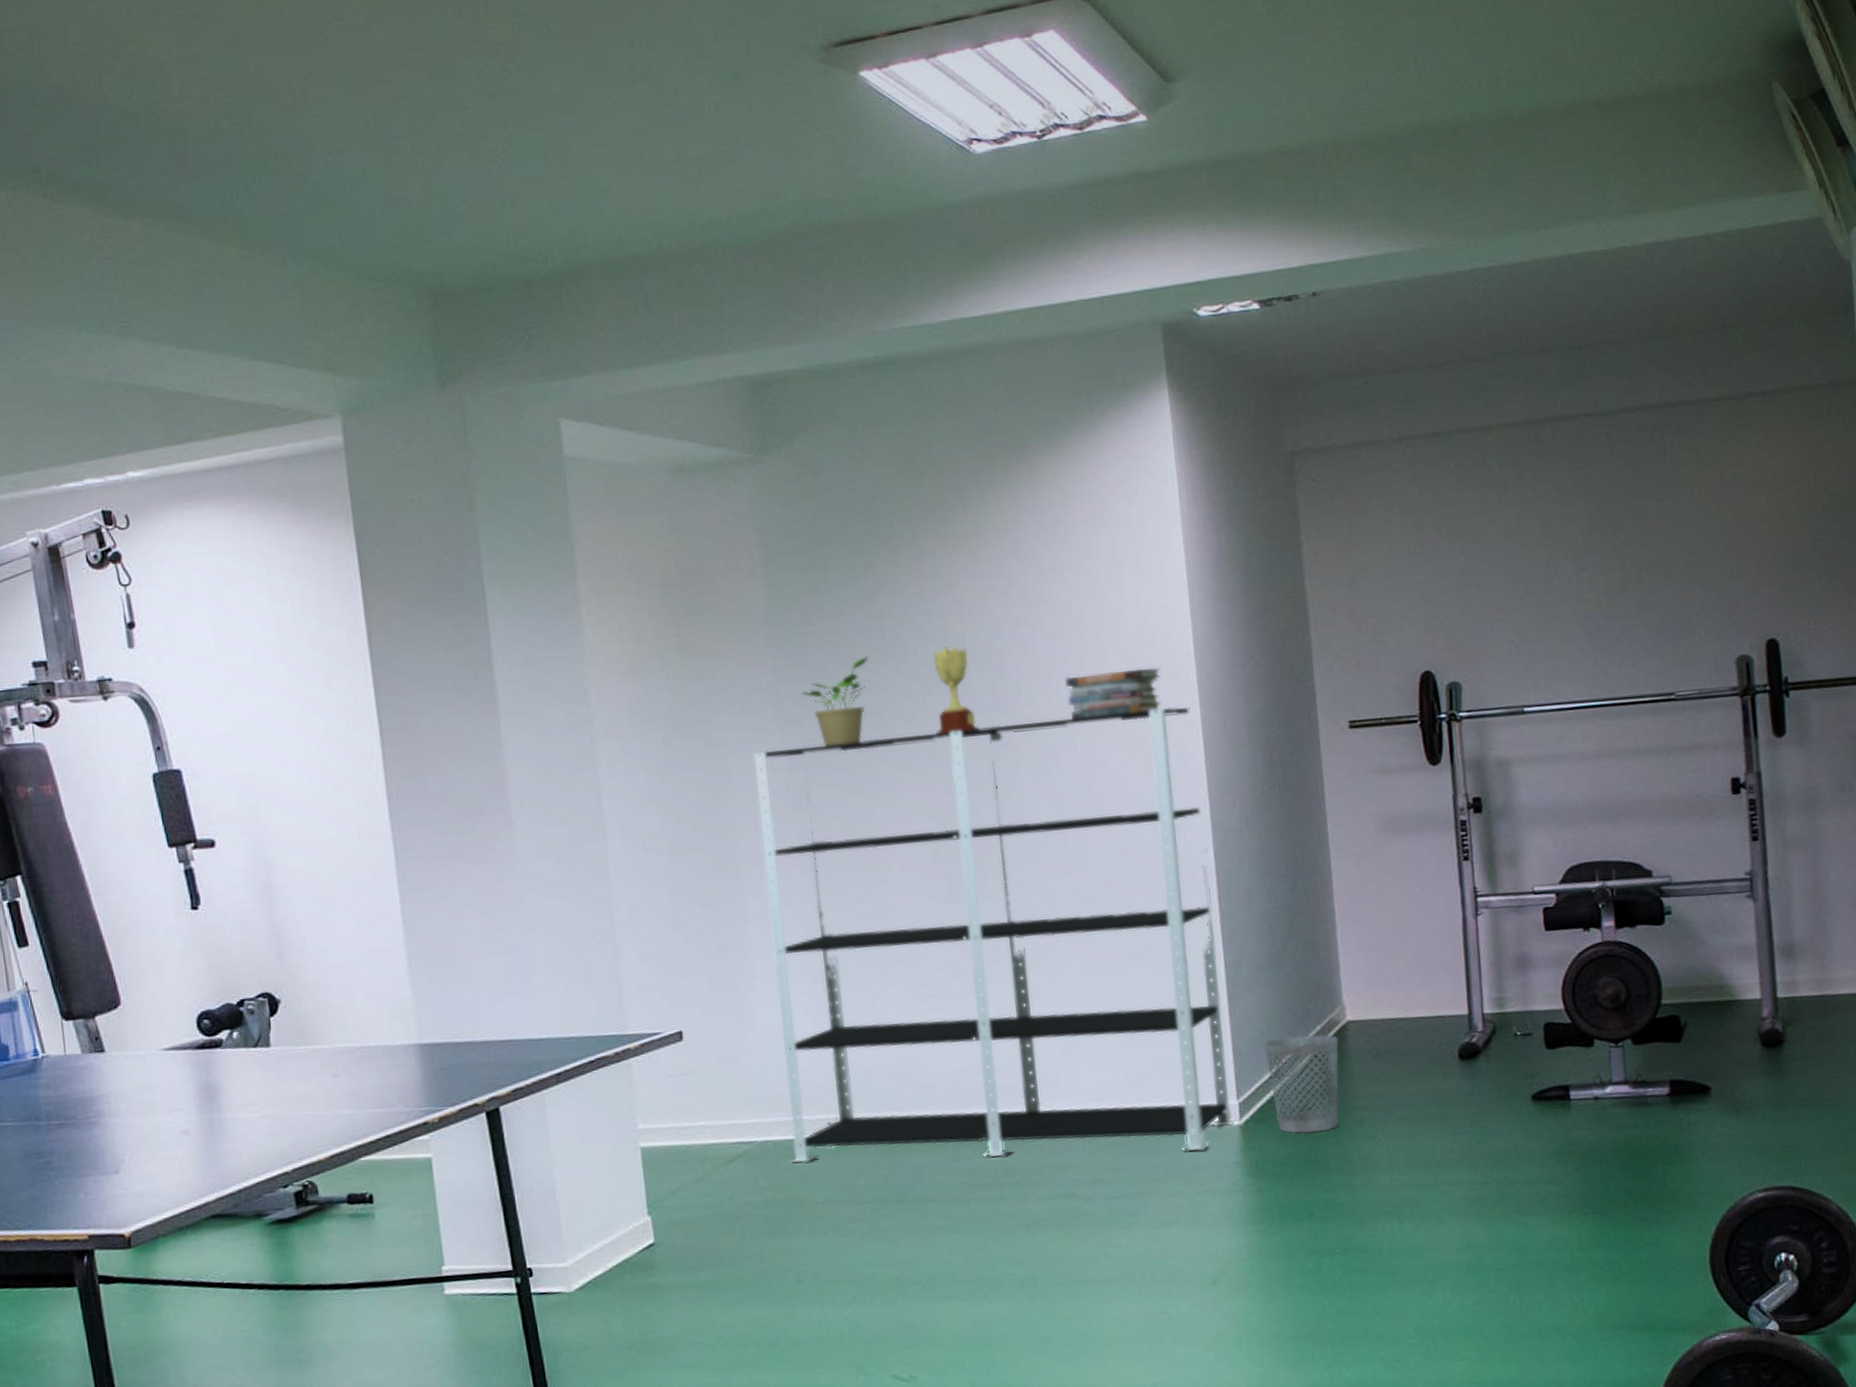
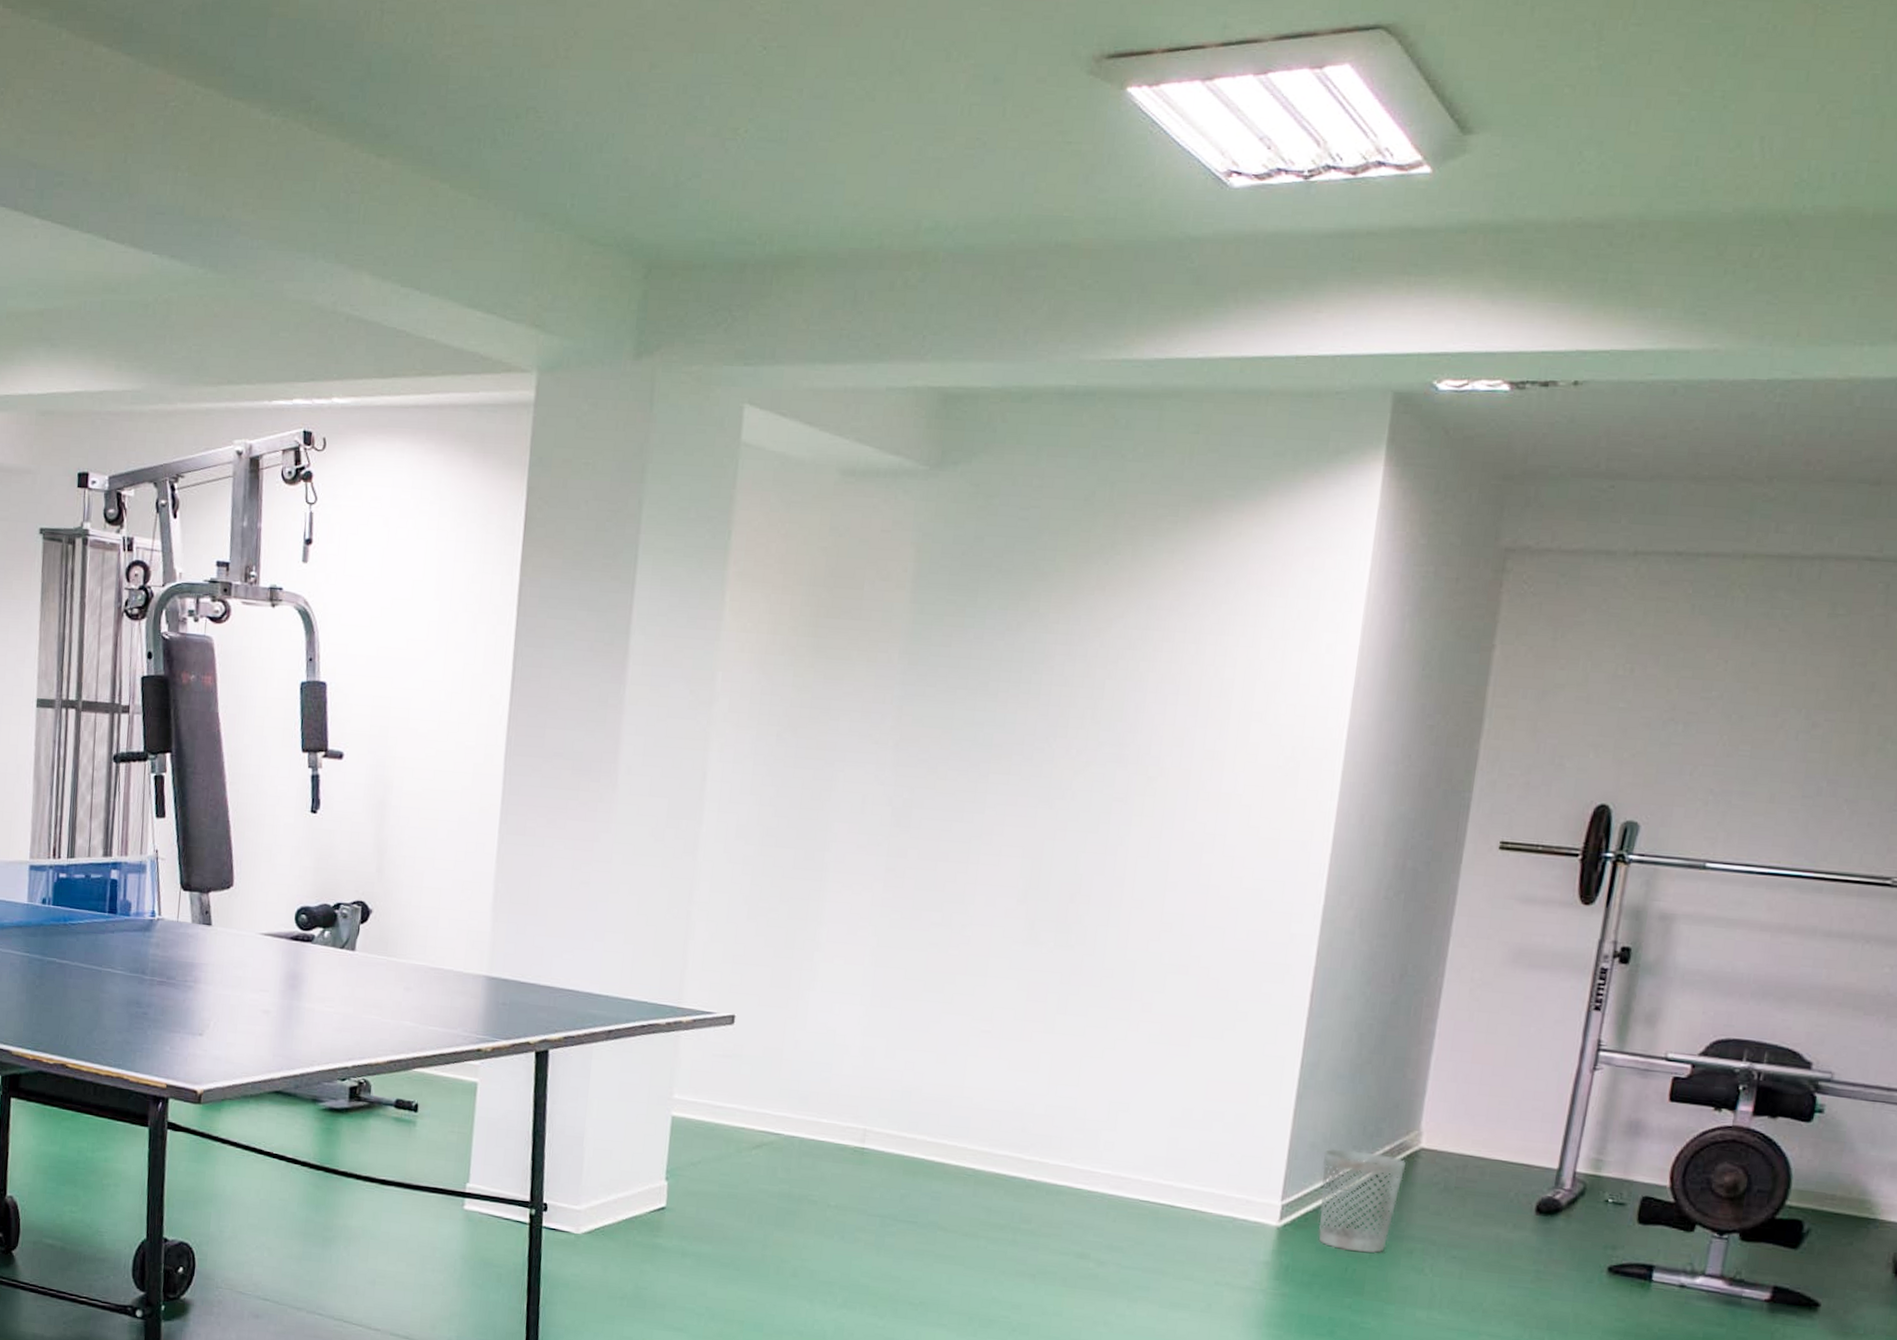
shelving unit: present [752,707,1236,1163] -> none [812,762,1328,1244]
potted plant: present [802,656,869,746] -> none [924,687,1000,771]
trophy: present [933,646,982,734] -> none [1052,691,1104,780]
book stack: present [1065,667,1161,719] -> none [1195,743,1305,794]

